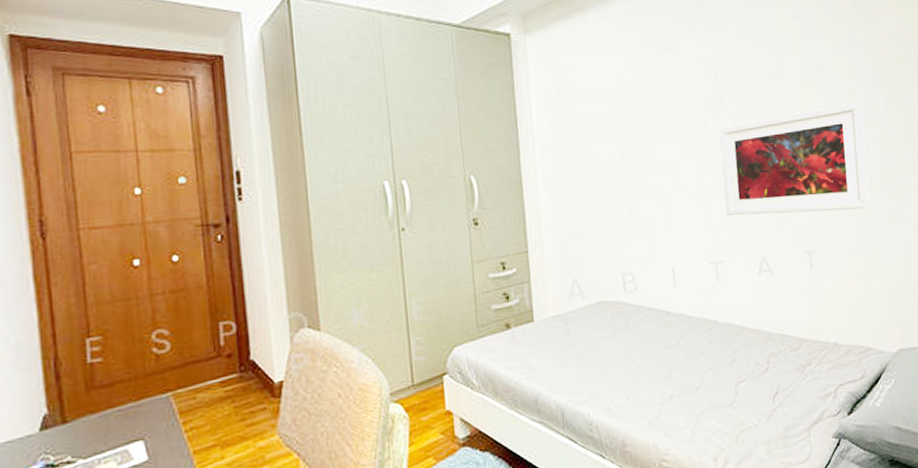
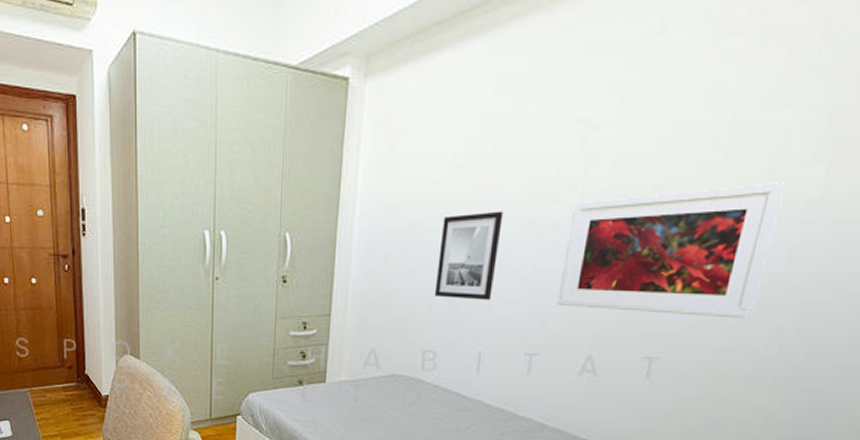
wall art: none [616,139,672,221] -> present [434,211,504,301]

